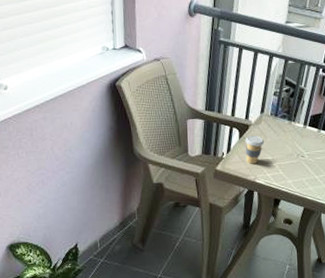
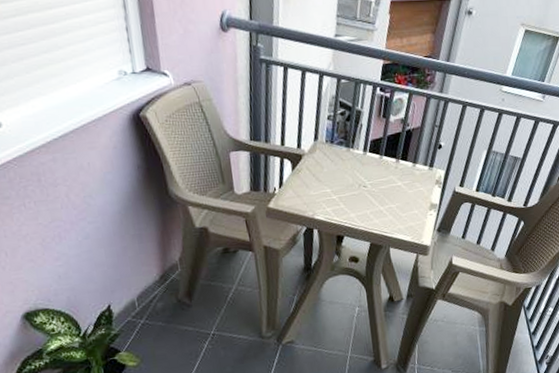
coffee cup: present [244,136,265,164] -> none [298,166,321,199]

